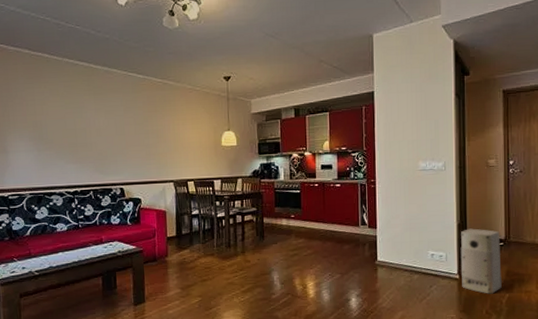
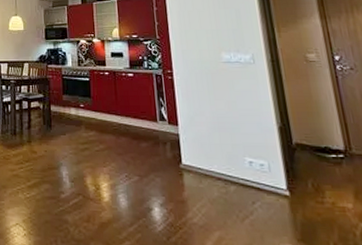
air purifier: present [460,228,502,294] -> none [284,133,351,221]

